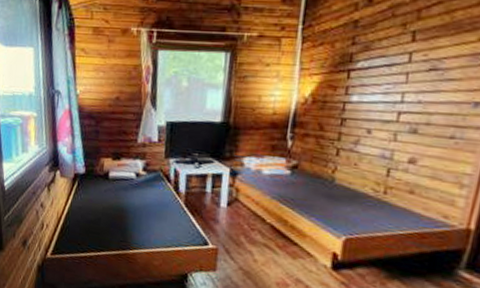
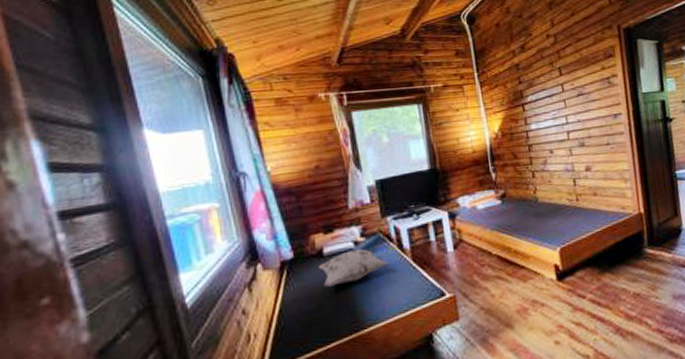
decorative pillow: none [103,180,162,208] -> present [319,249,388,287]

